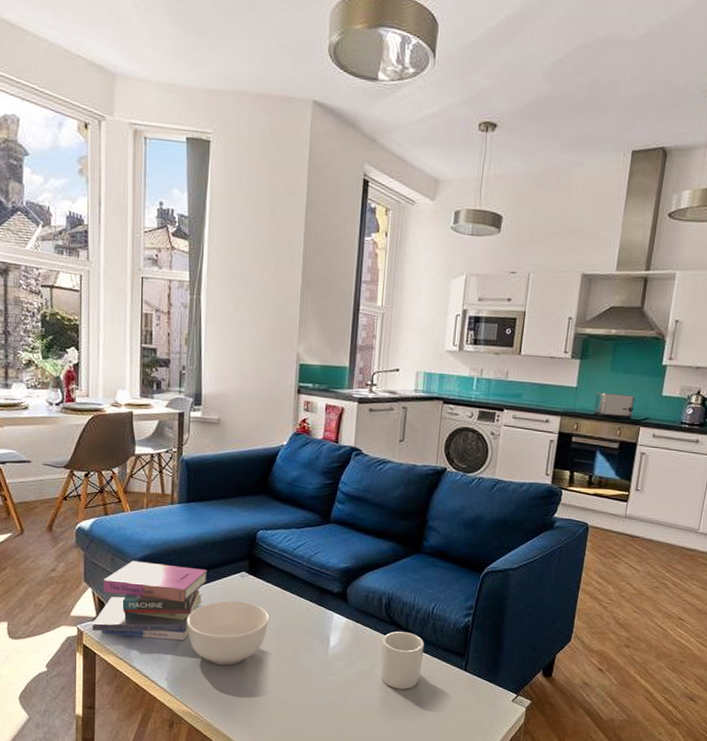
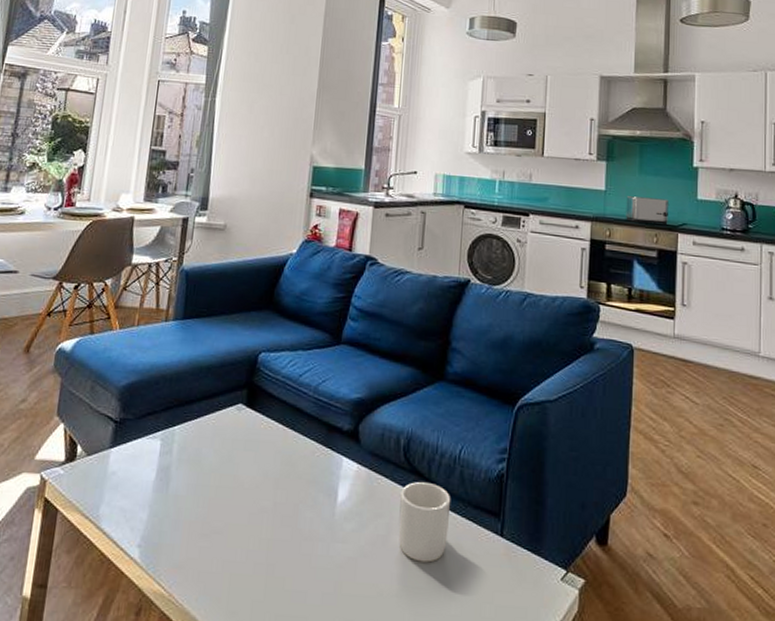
books: present [92,561,207,641] -> none [58,389,199,494]
bowl: present [186,600,270,666] -> none [169,440,268,528]

